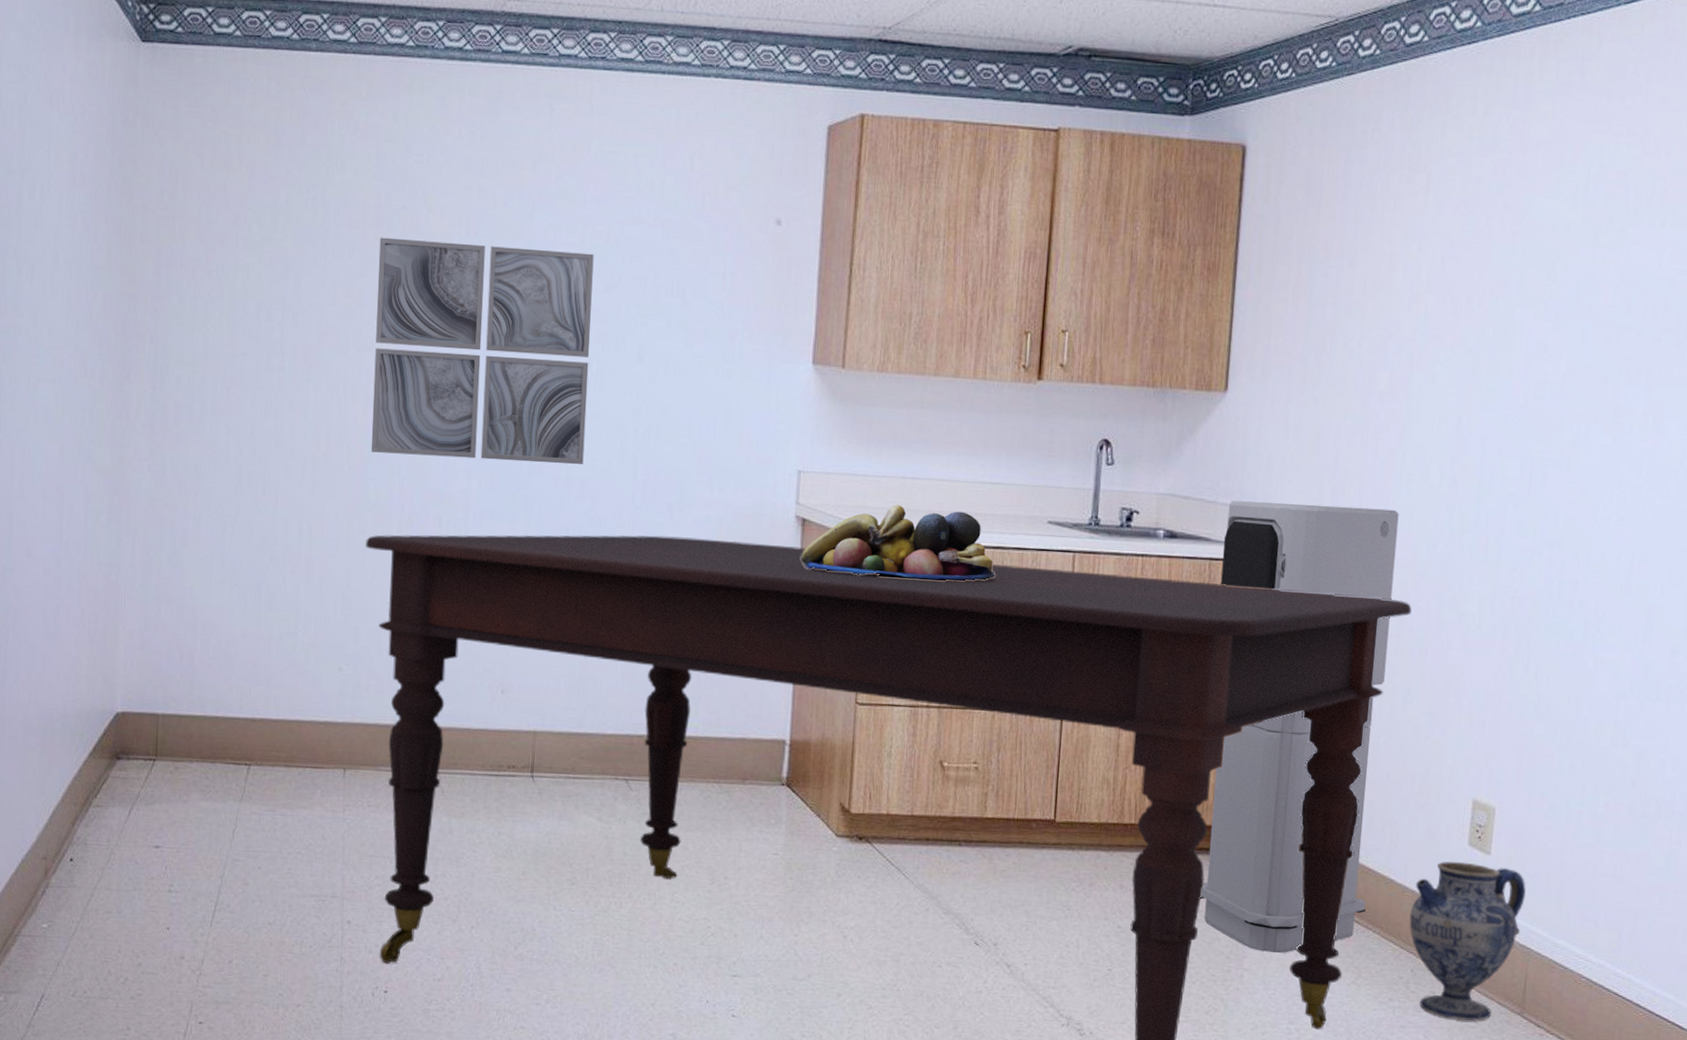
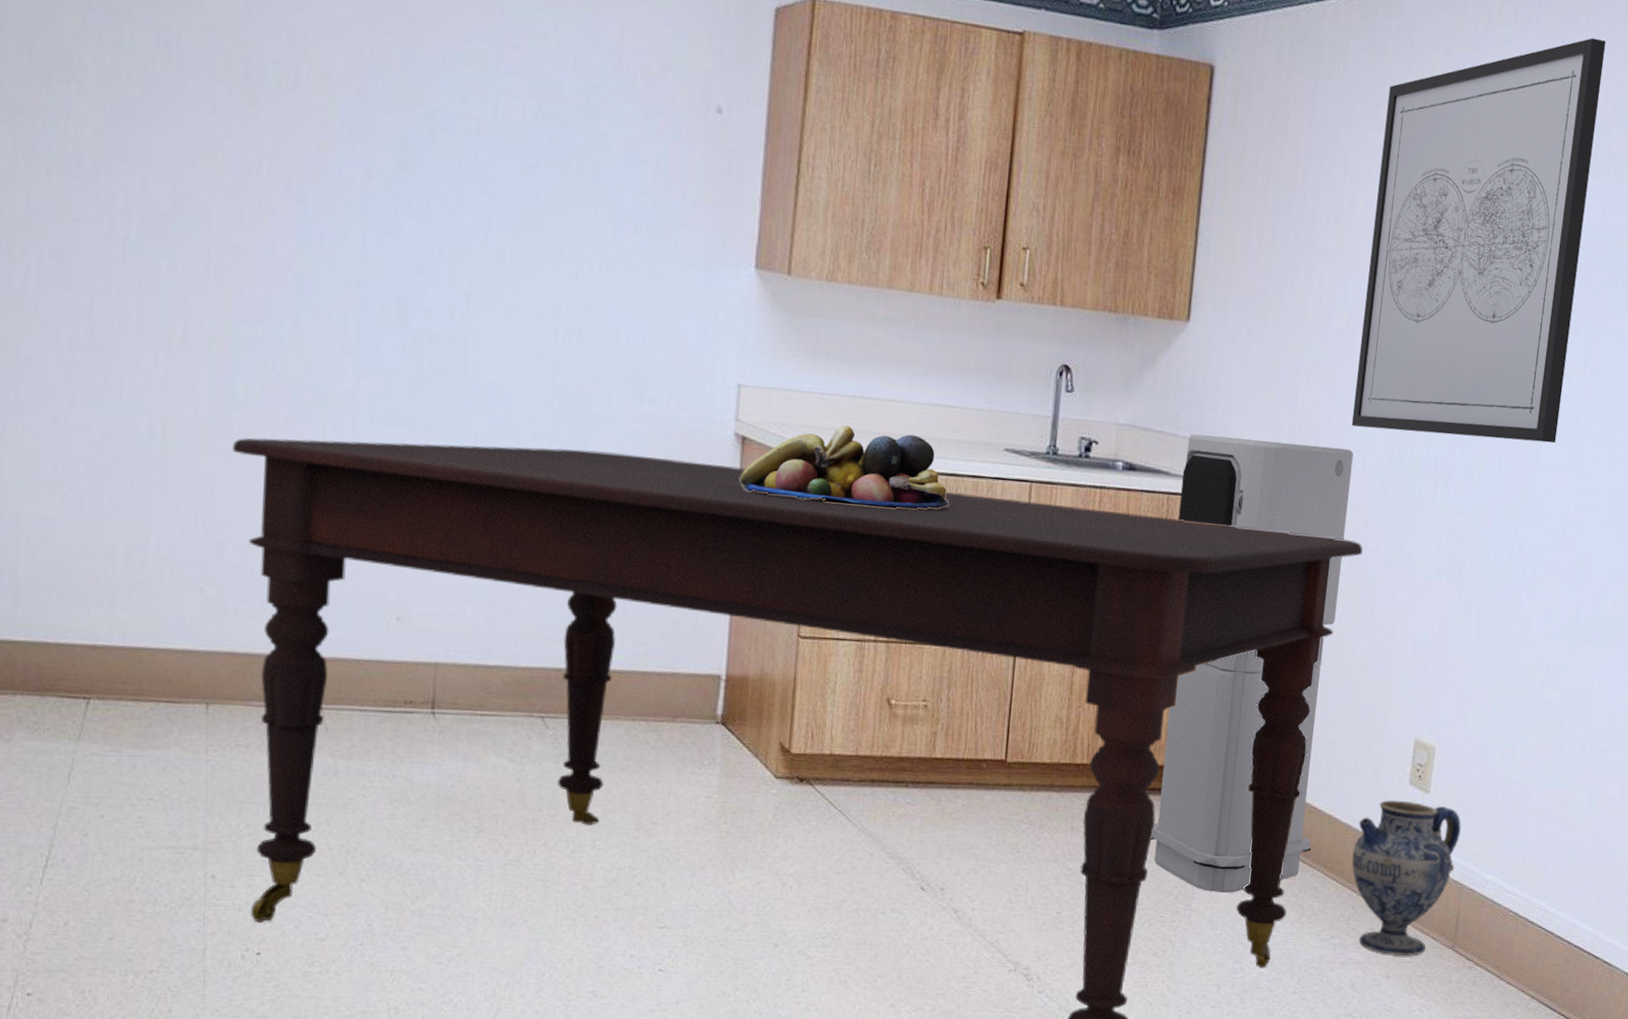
wall art: present [370,237,594,465] -> none [238,93,508,368]
wall art: none [1395,86,1657,496] -> present [1351,37,1607,444]

